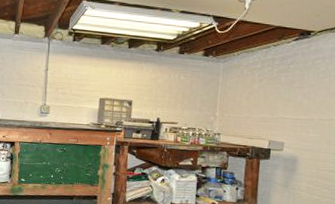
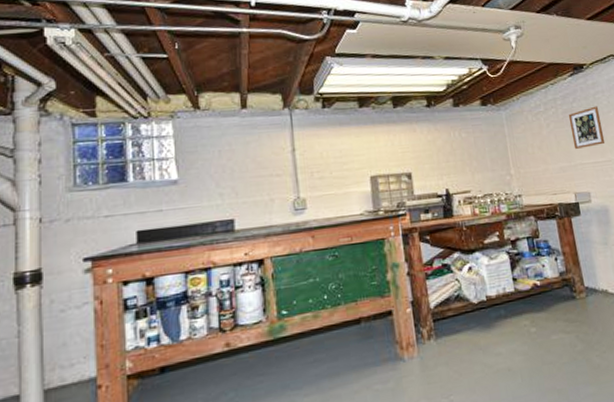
picture frame: none [280,70,315,105] -> present [568,106,606,149]

